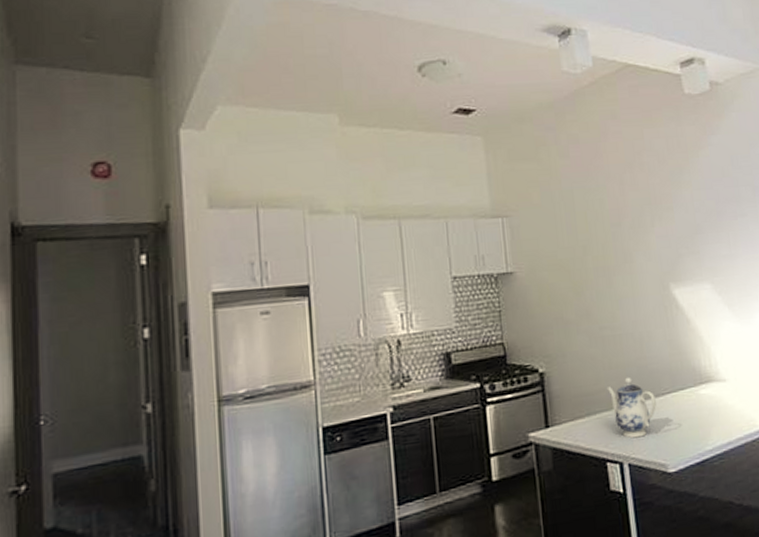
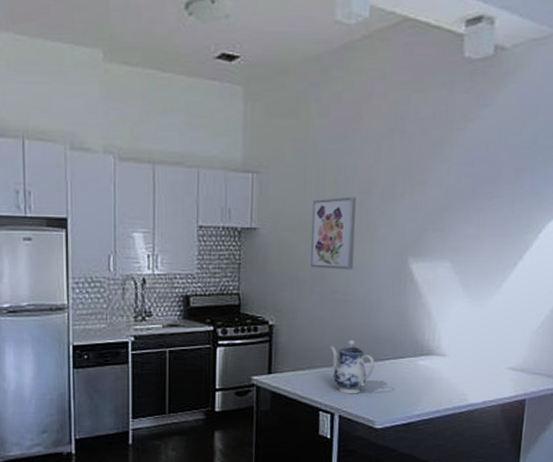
wall art: none [566,230,617,307] -> present [310,197,356,270]

